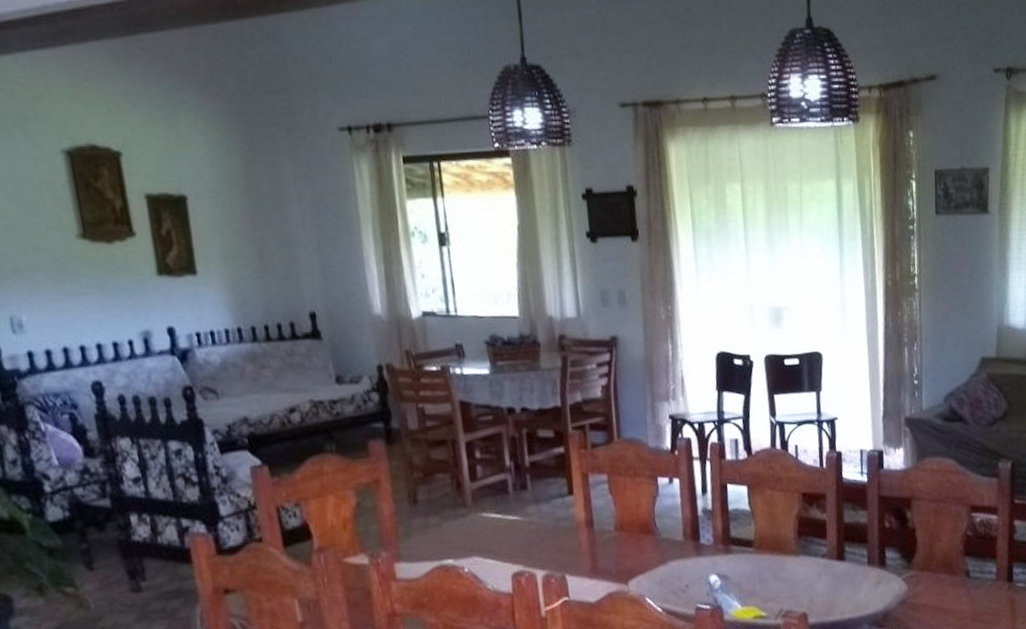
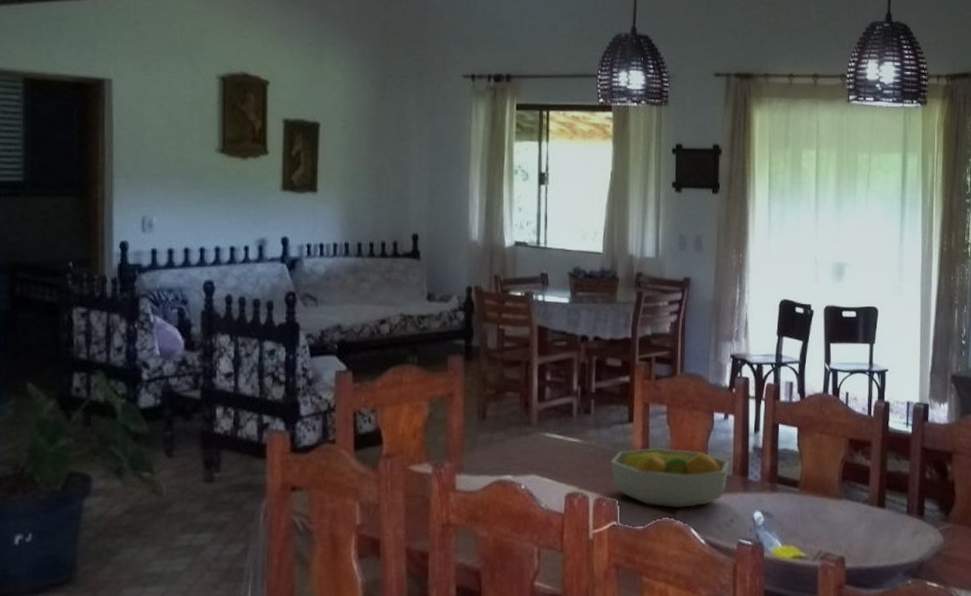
fruit bowl: none [554,518,680,579] -> present [610,447,730,508]

